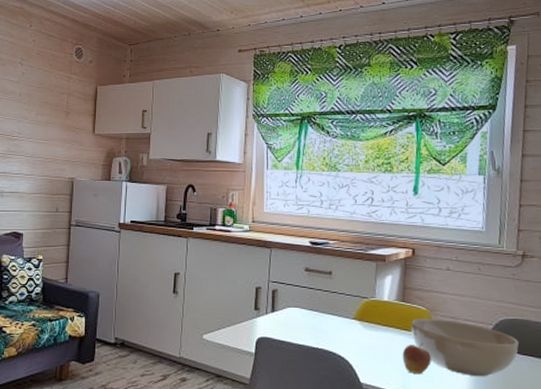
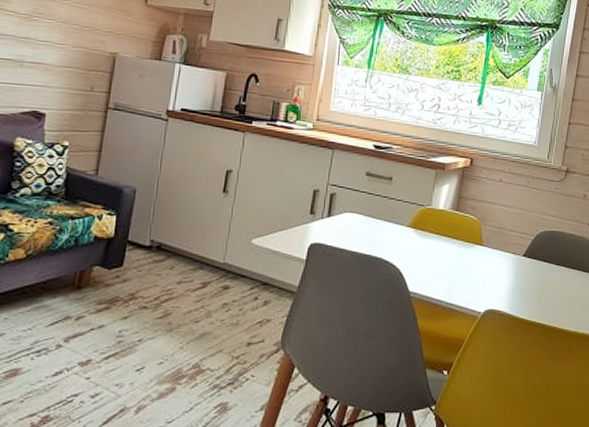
fruit: present [402,342,431,375] -> none [450,251,477,283]
bowl: present [411,318,520,377] -> none [461,227,555,286]

